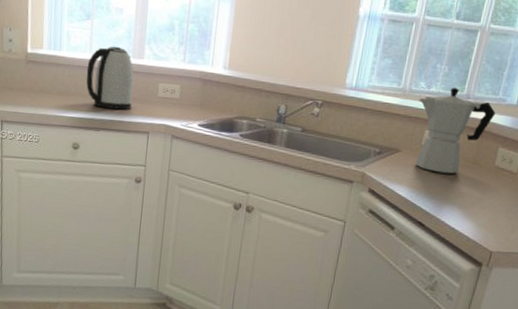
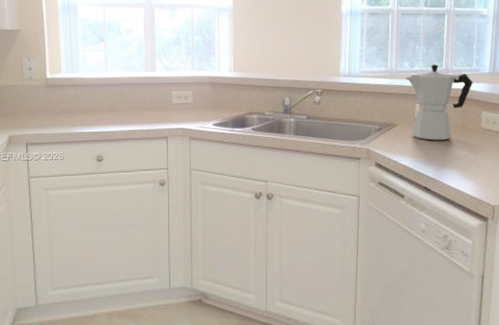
kettle: present [86,46,134,110] -> none [104,63,149,120]

